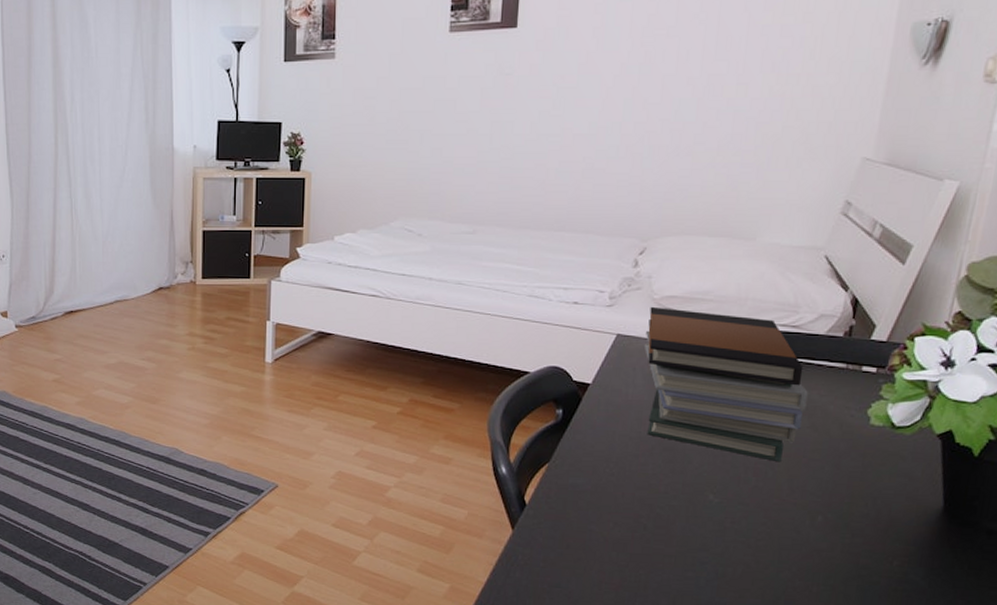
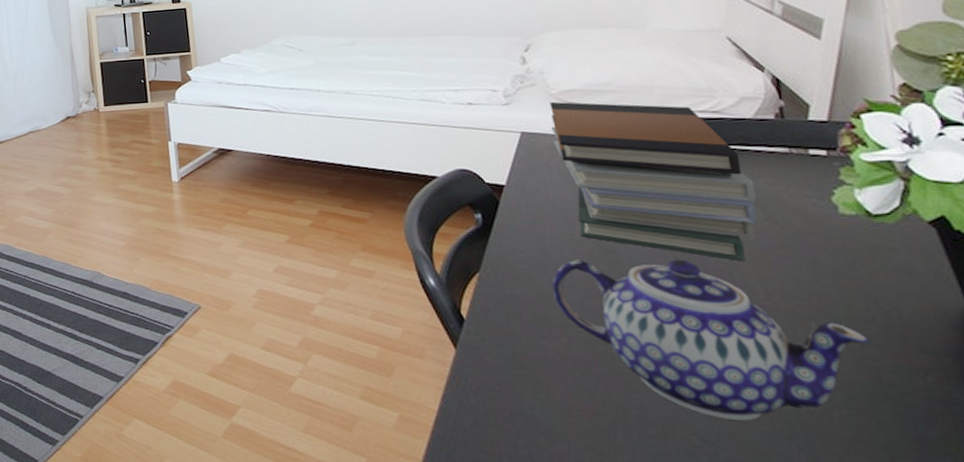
teapot: none [610,454,860,594] -> present [552,259,870,421]

